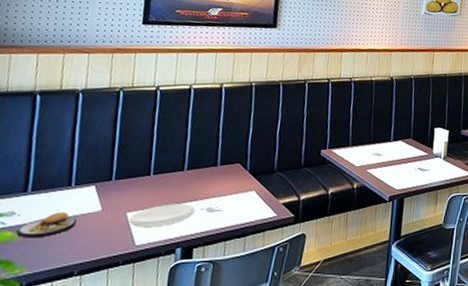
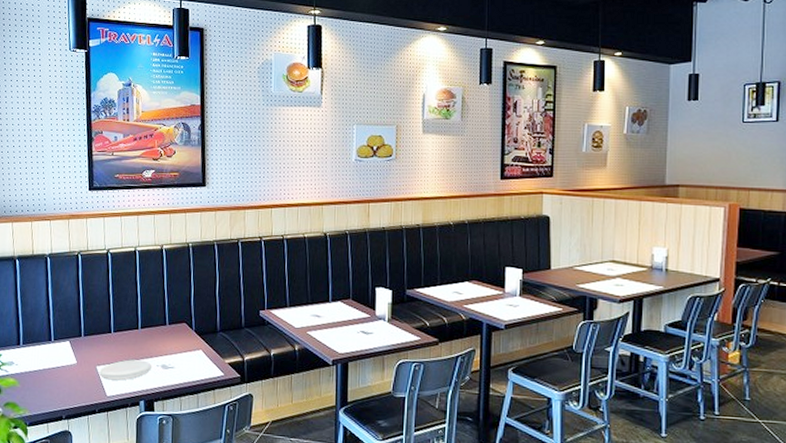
burger: present [16,209,77,238] -> none [16,361,59,385]

